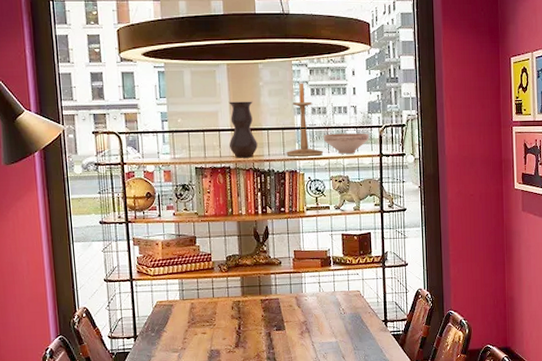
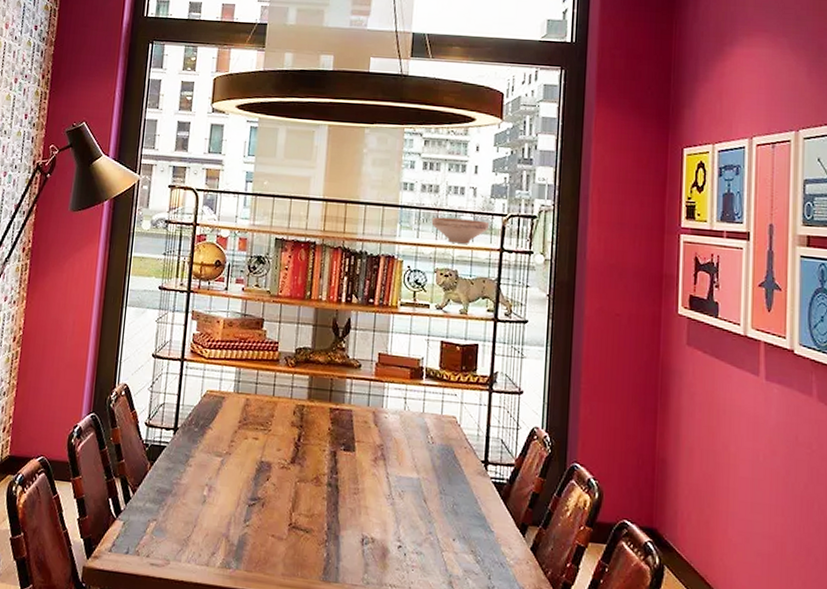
vase: present [228,101,258,158] -> none [317,167,353,235]
candlestick: present [286,73,324,157] -> none [384,143,430,242]

